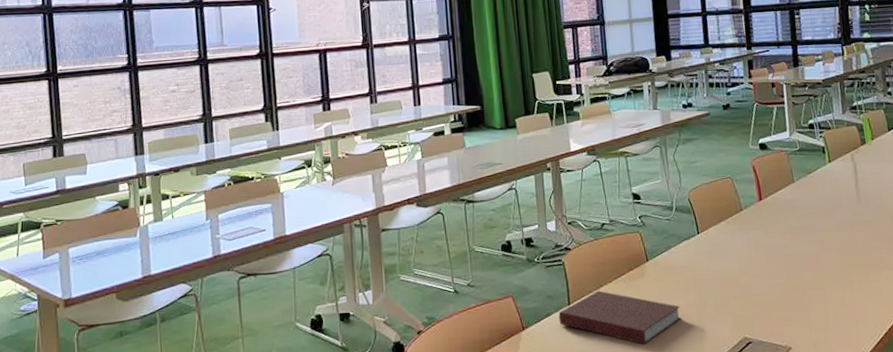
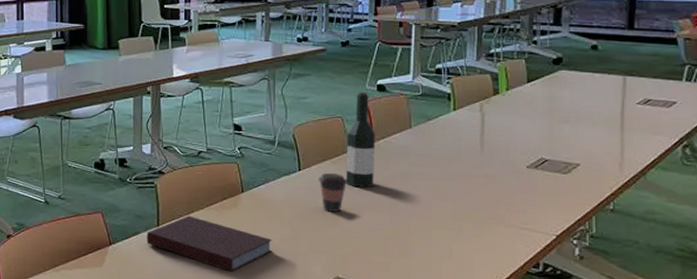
coffee cup: none [716,233,744,272] -> present [318,172,348,212]
wine bottle: none [738,151,768,245] -> present [346,91,375,188]

